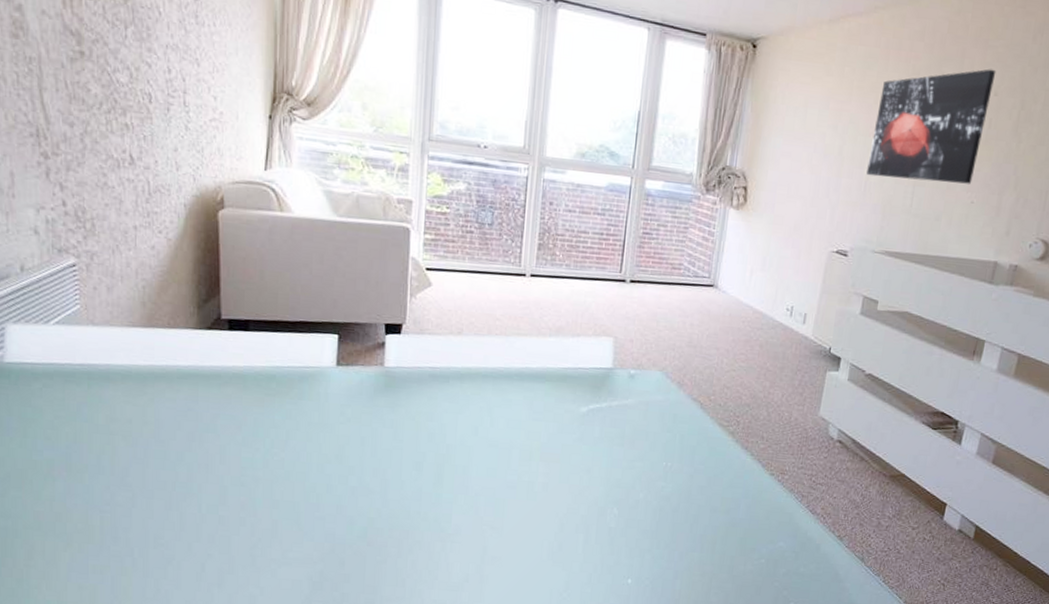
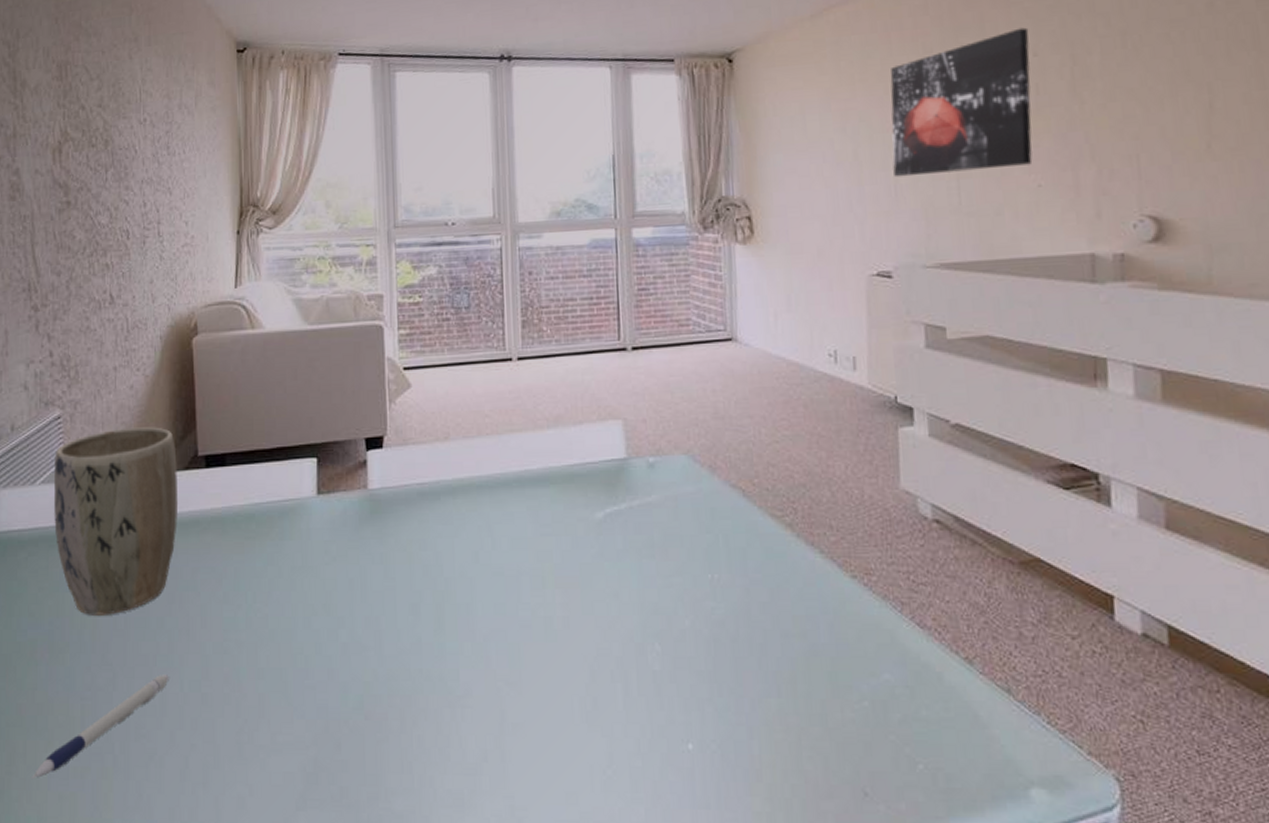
pen: none [51,498,188,572] -> present [32,675,169,780]
plant pot: none [70,284,200,446] -> present [54,427,178,615]

